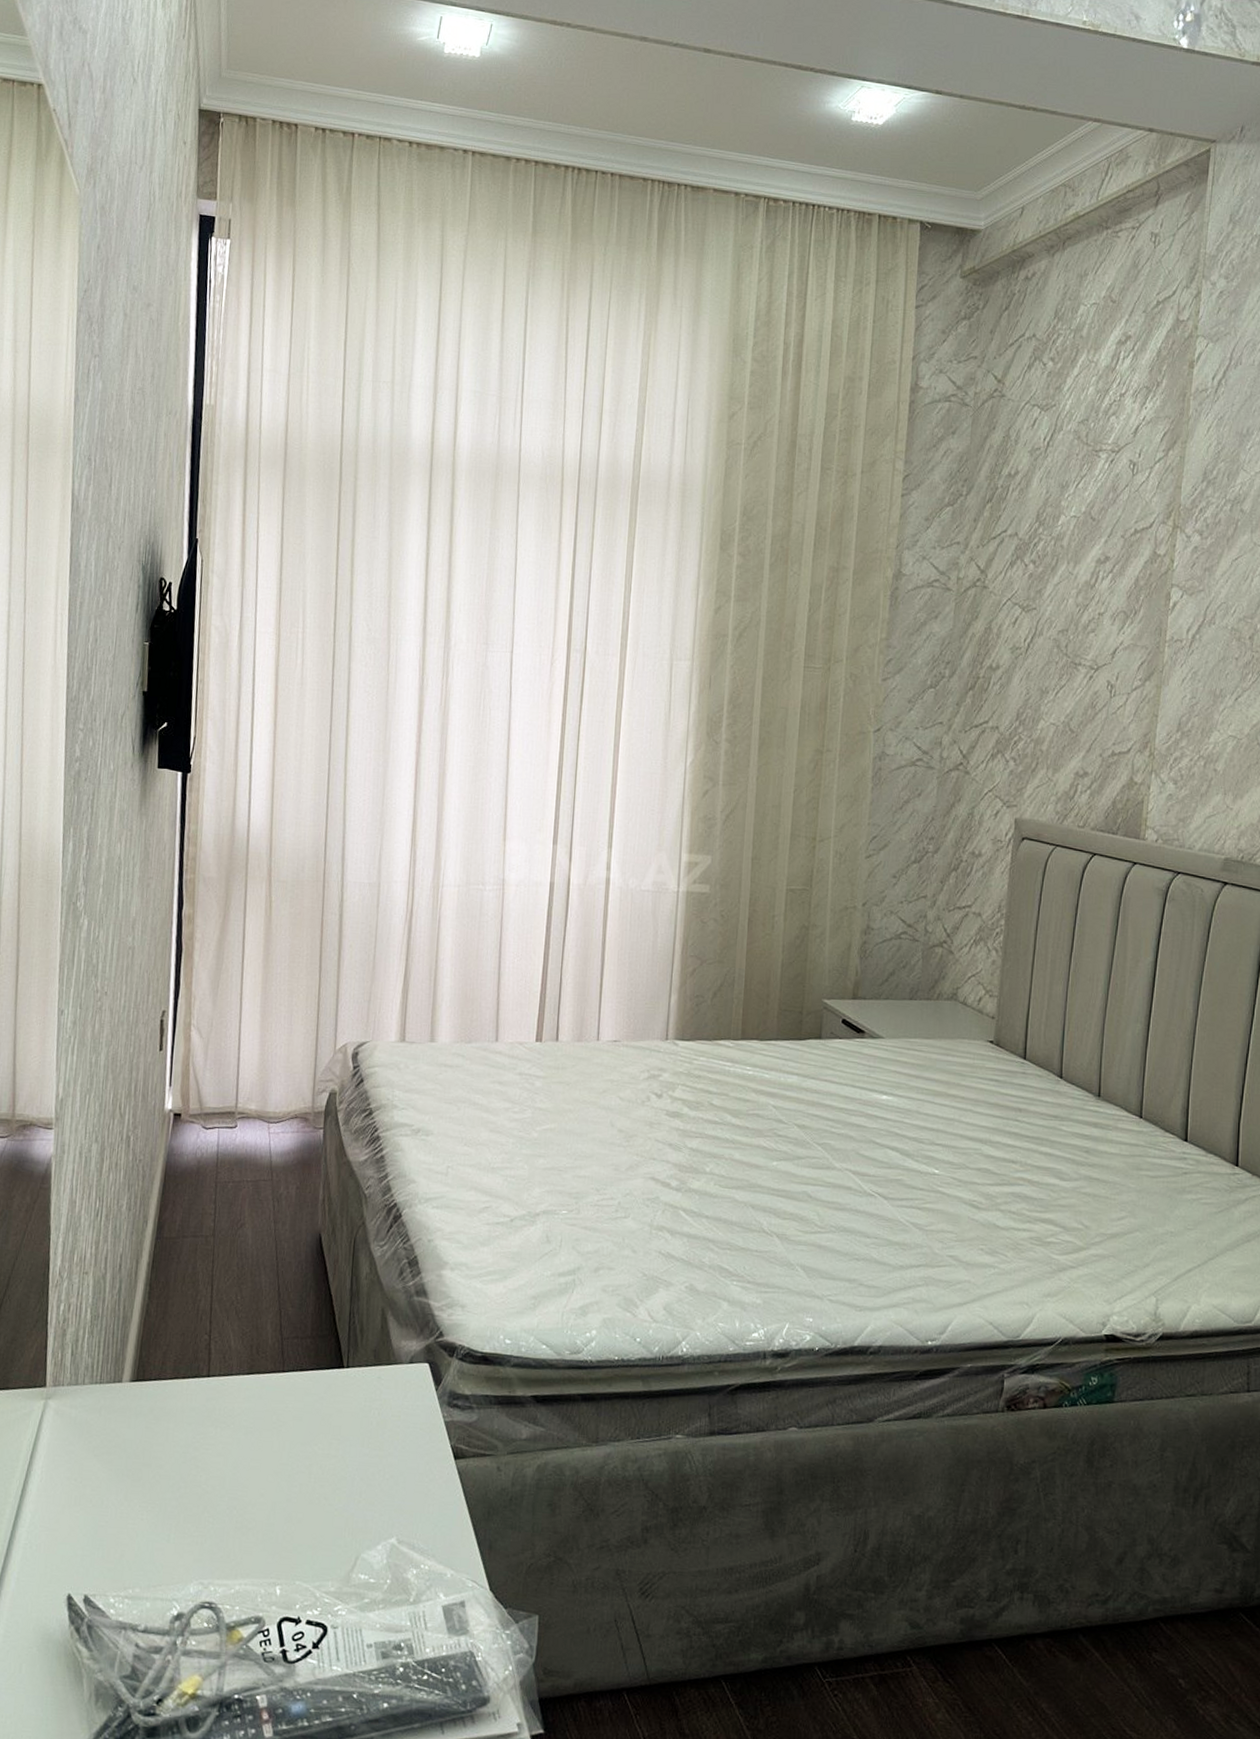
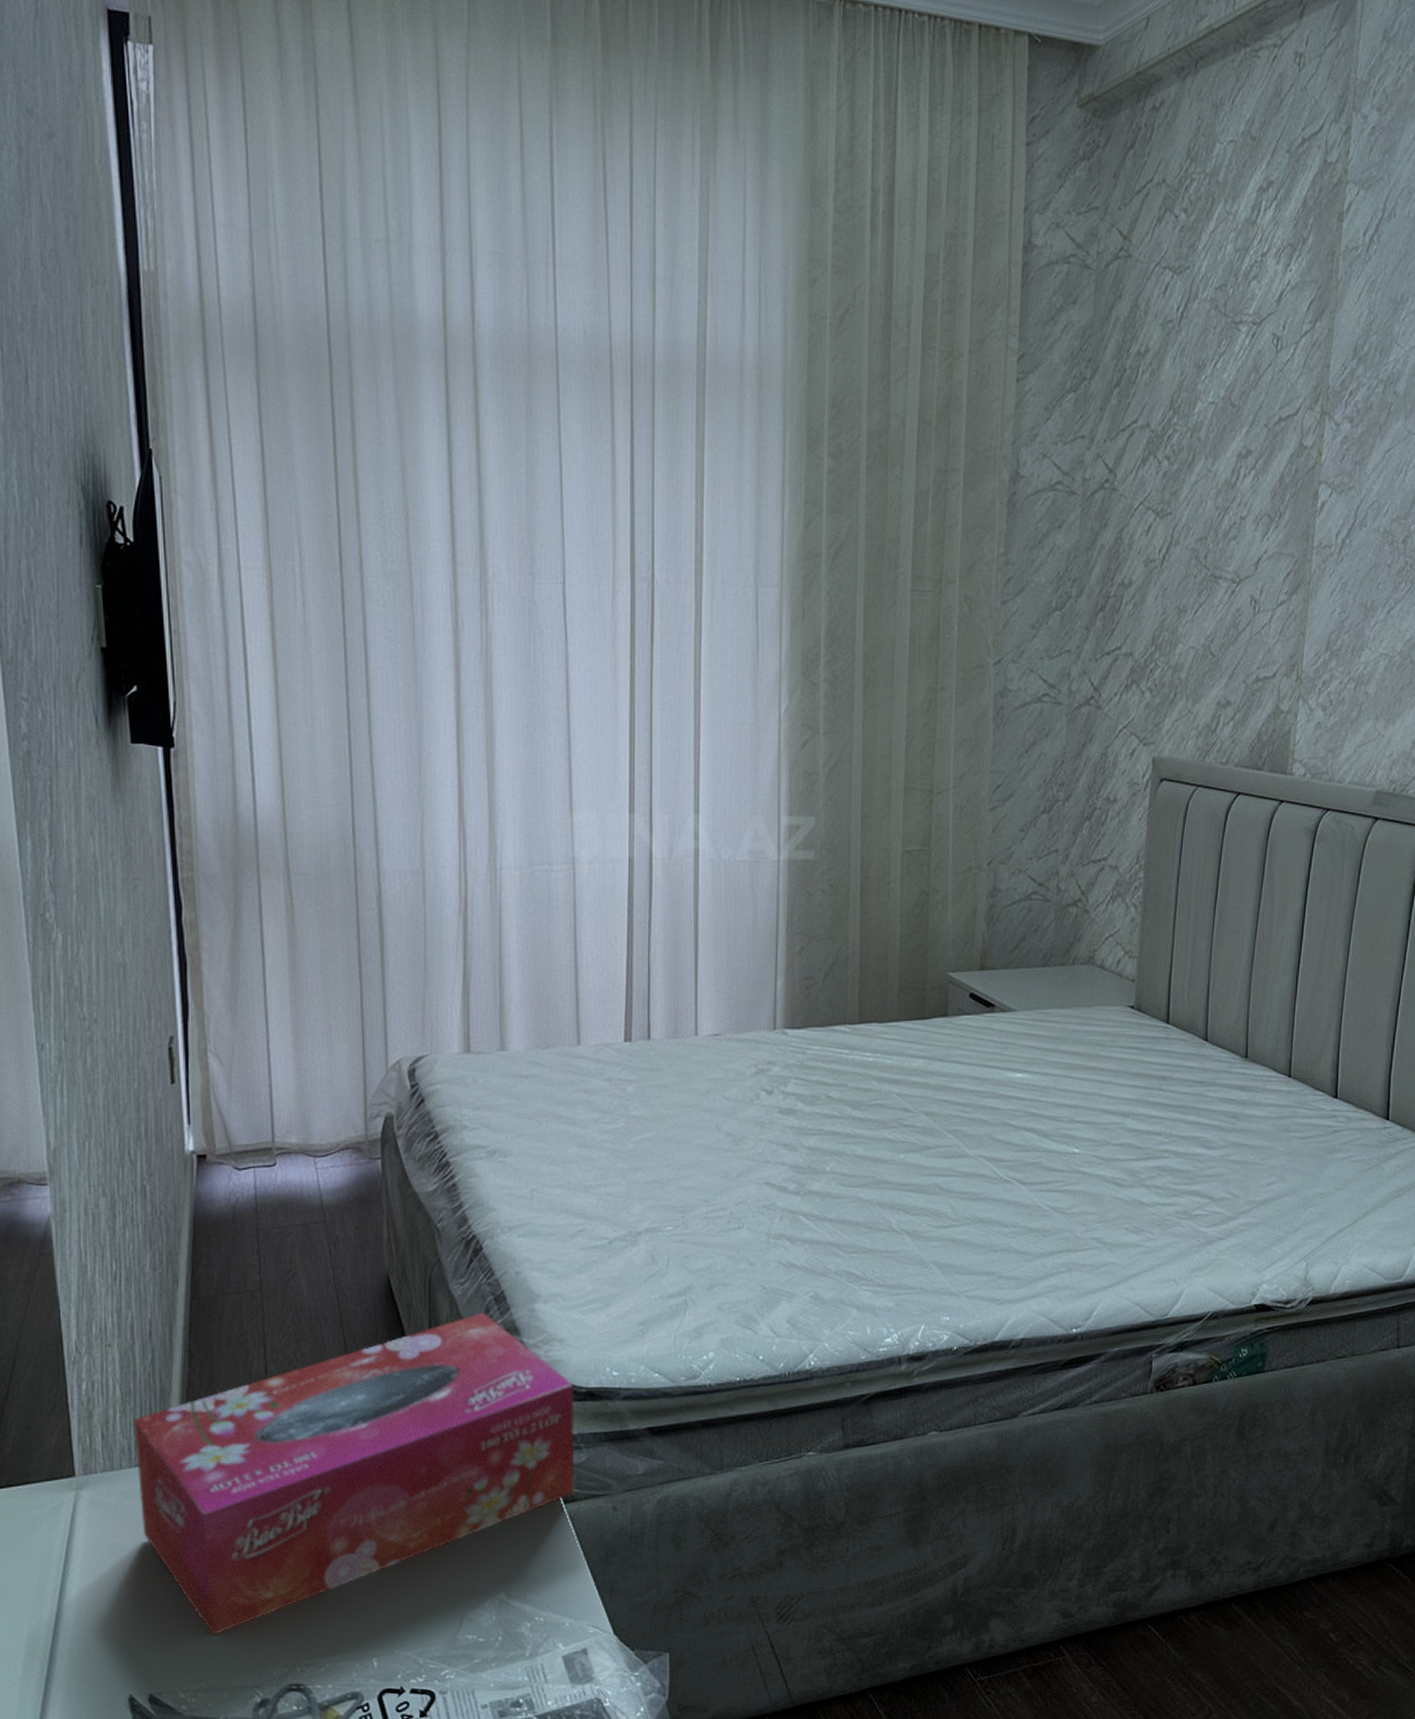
tissue box: none [95,1273,471,1548] -> present [134,1312,575,1636]

